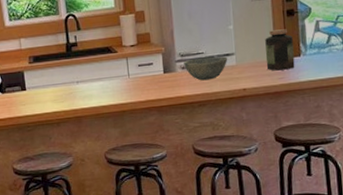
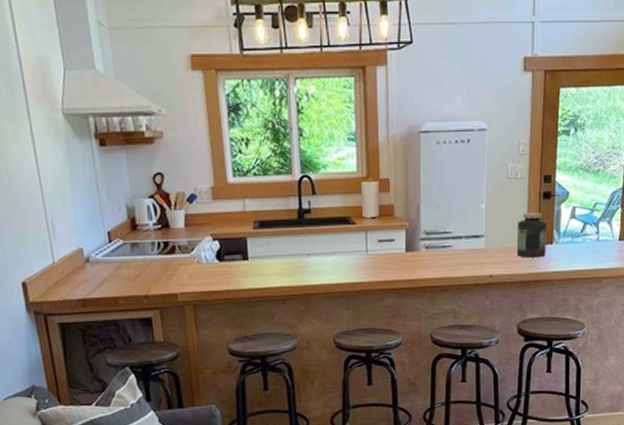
bowl: present [184,56,228,81] -> none [428,237,477,263]

